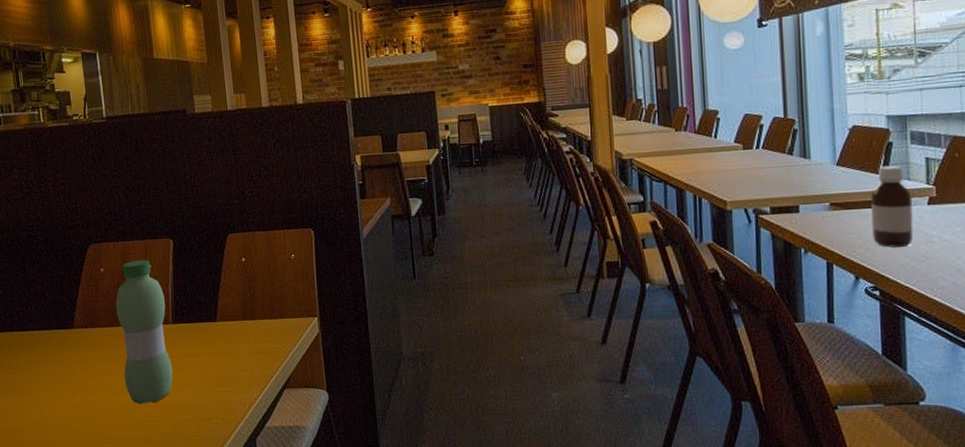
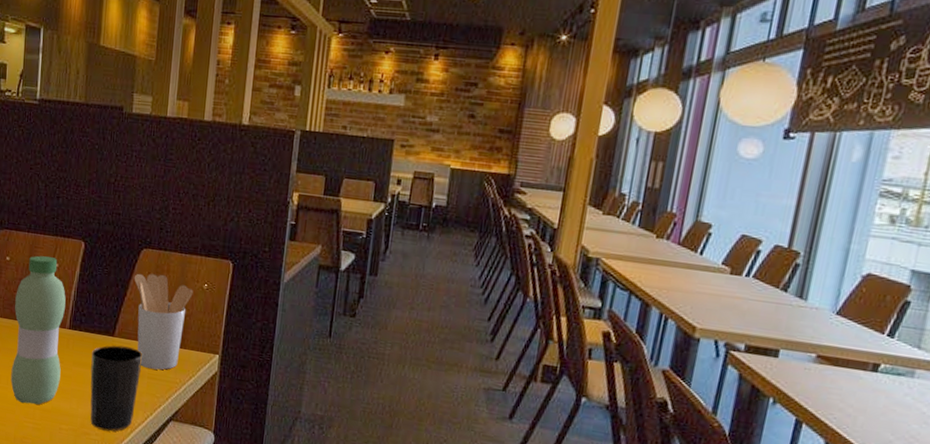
cup: none [197,328,249,412] -> present [90,345,143,432]
utensil holder: none [225,254,283,344] -> present [134,273,193,370]
bottle: present [871,165,914,248] -> none [857,326,918,422]

